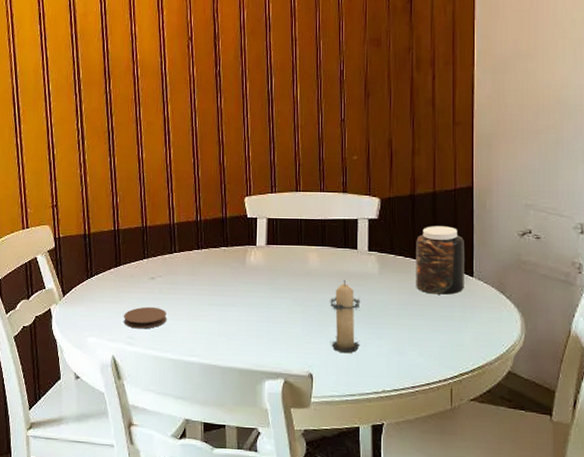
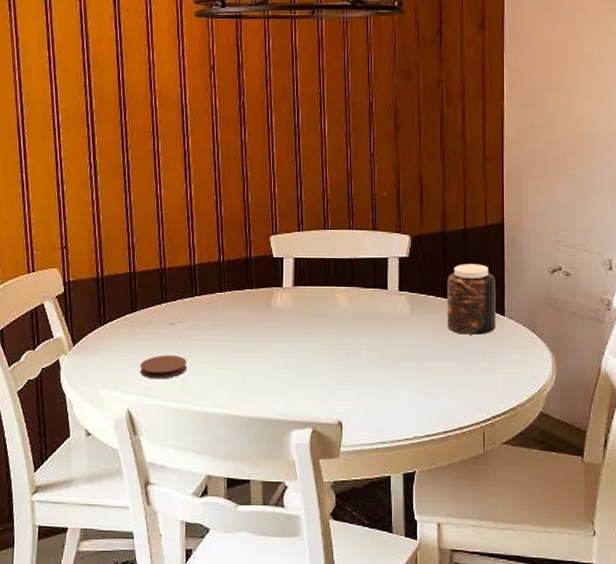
candle: present [329,279,361,354] -> none [359,321,391,399]

